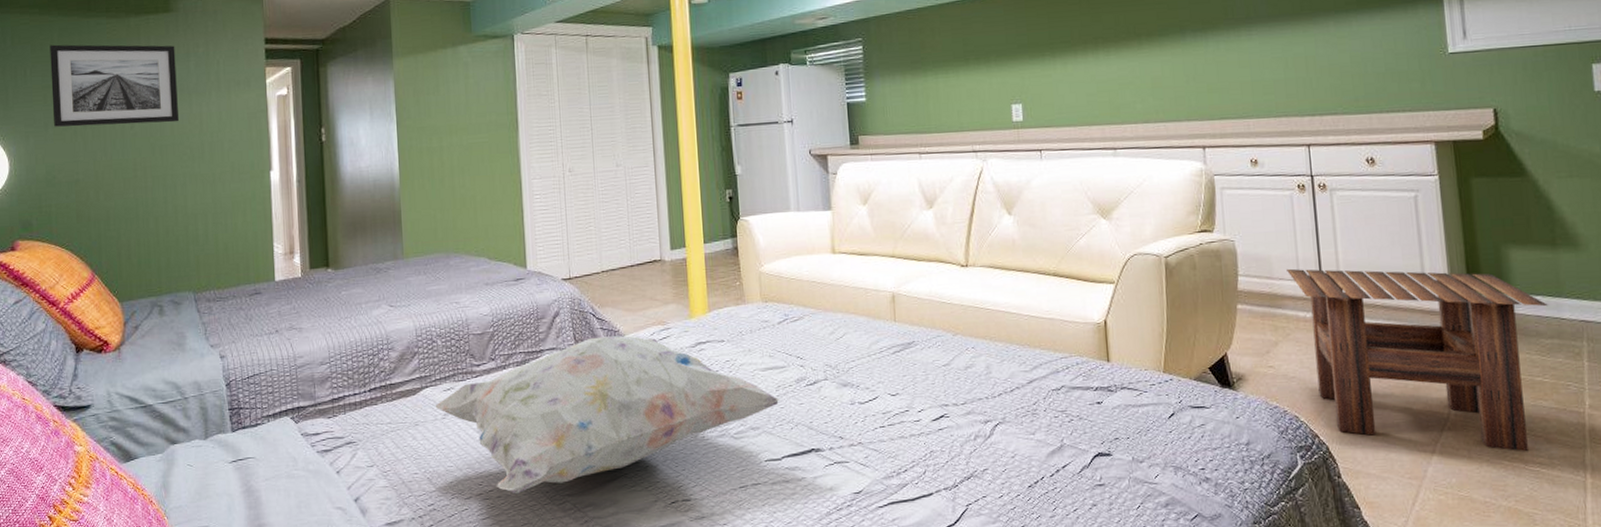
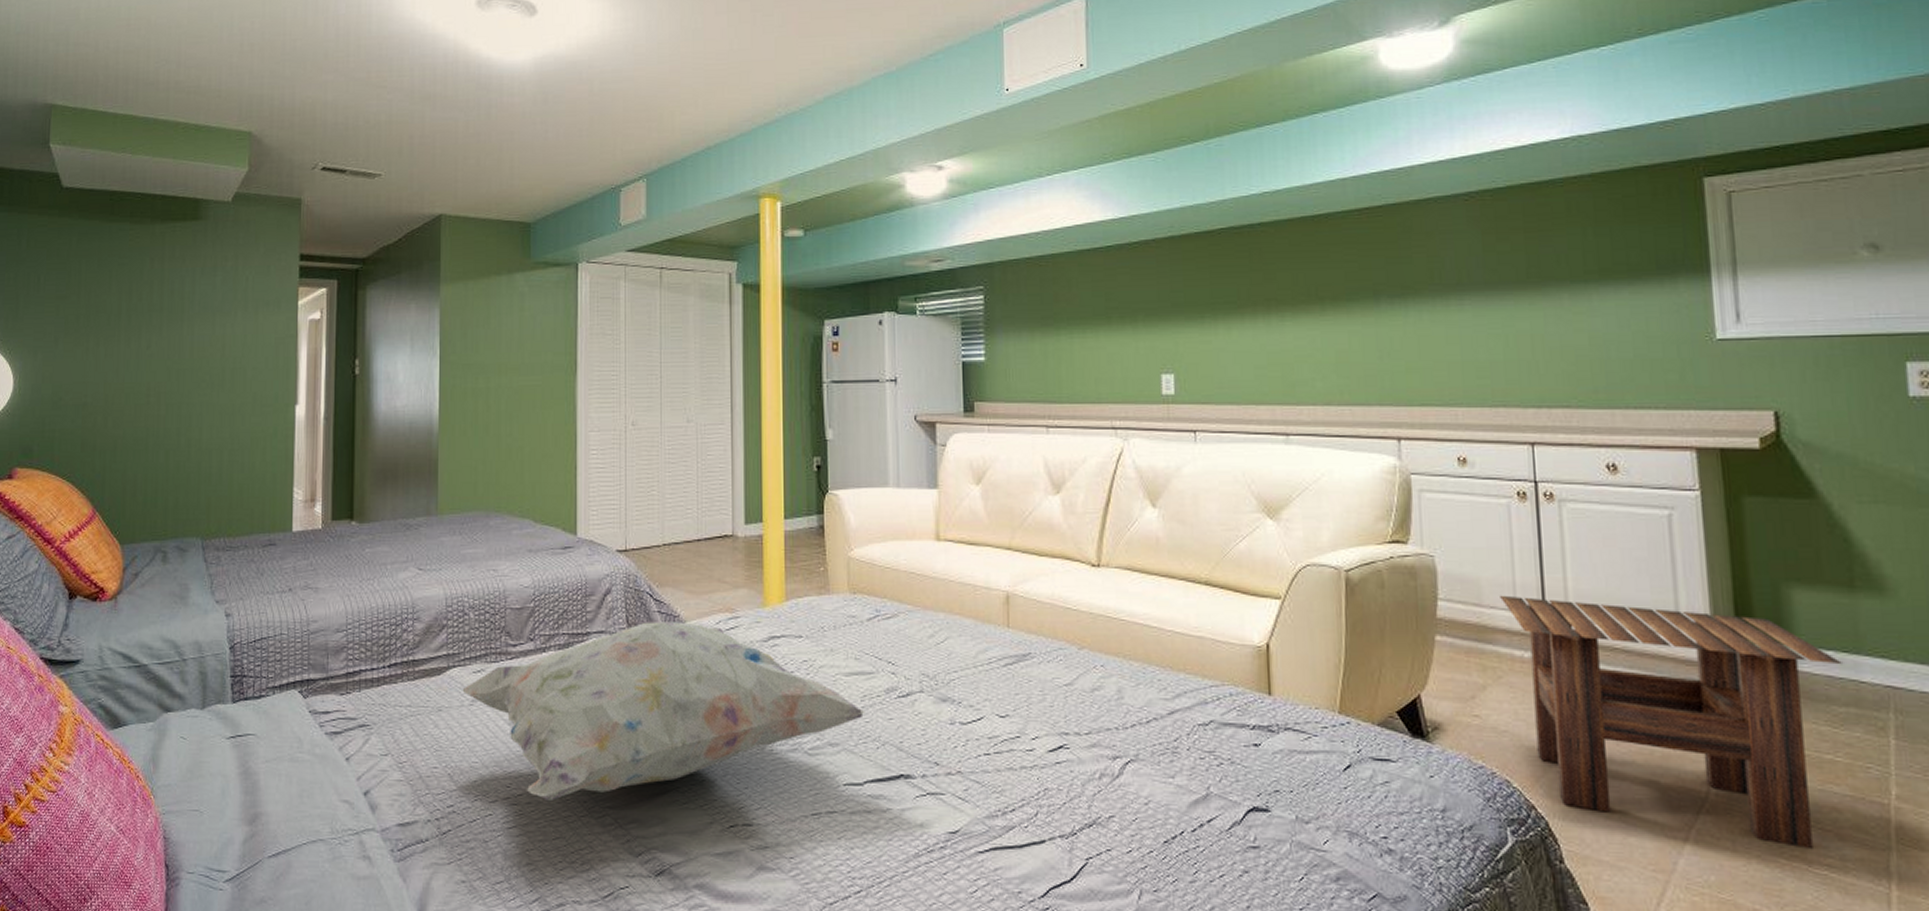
wall art: present [50,44,179,127] -> none [64,250,202,344]

